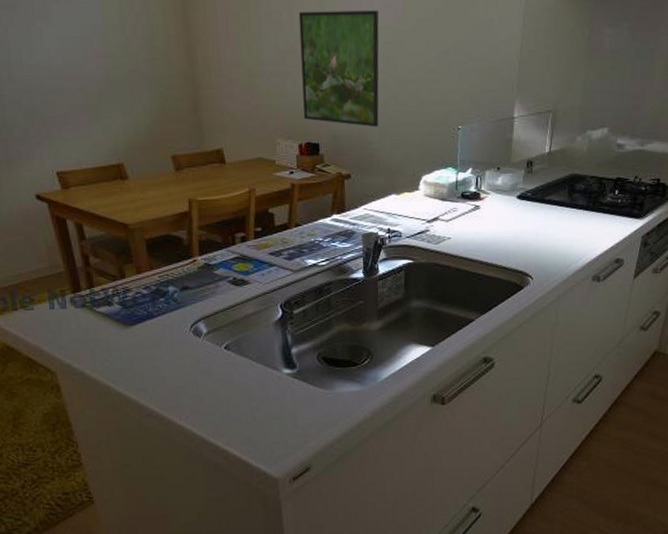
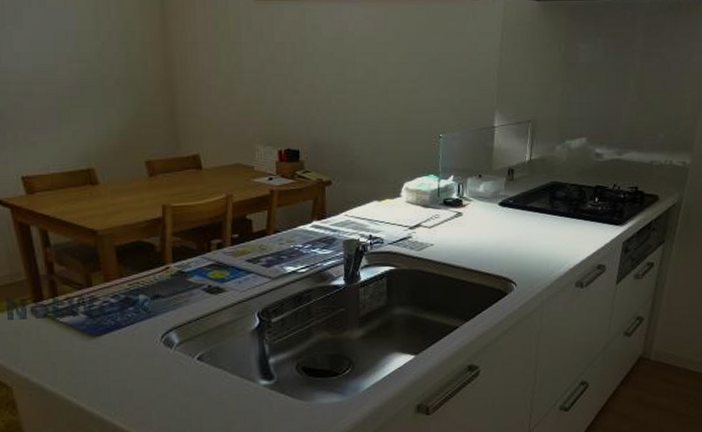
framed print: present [298,10,379,127] -> none [279,22,360,135]

